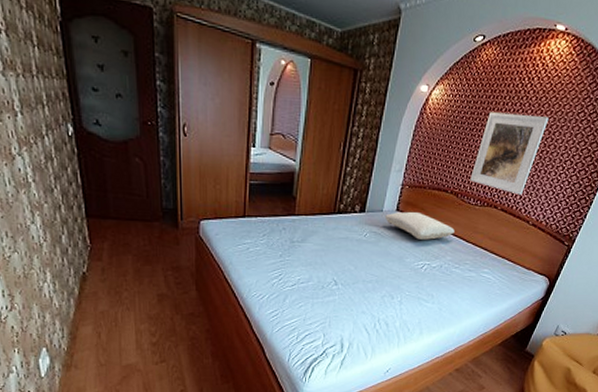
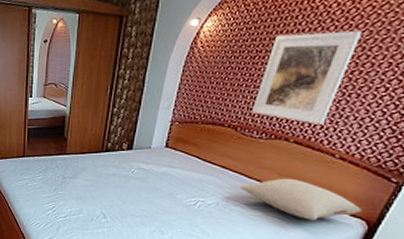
pillow: present [385,212,455,240] -> none [154,148,234,176]
pillow: none [459,242,546,279] -> present [240,178,362,221]

